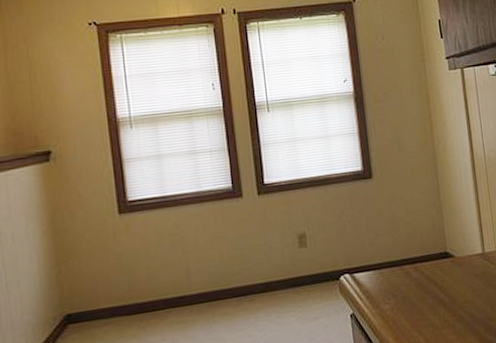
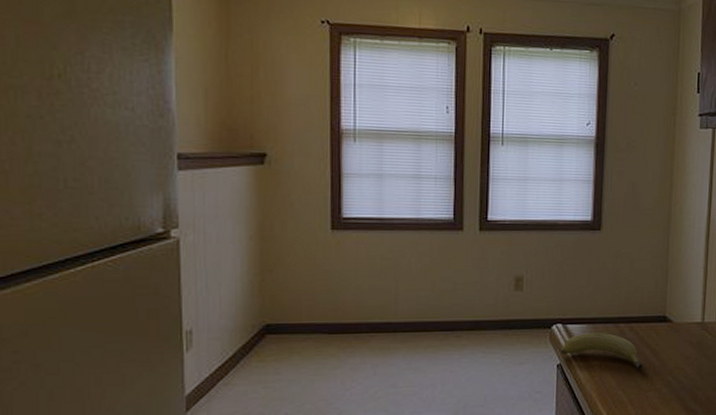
fruit: none [351,277,435,309] -> present [560,333,644,370]

